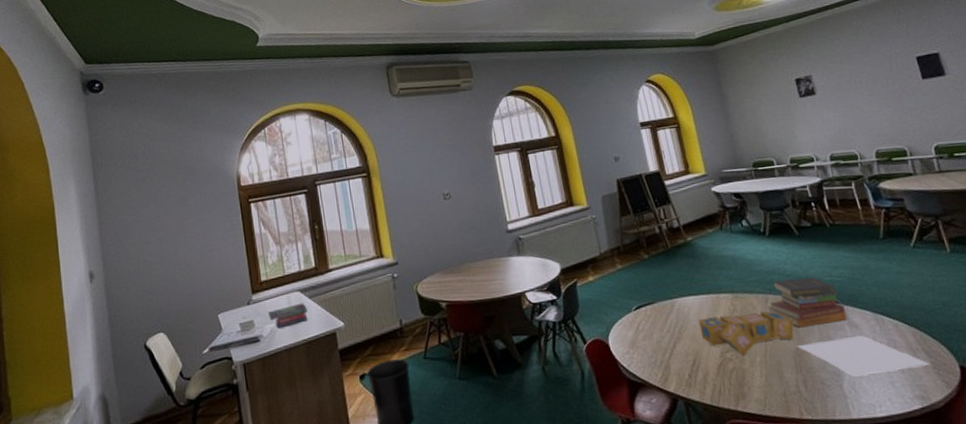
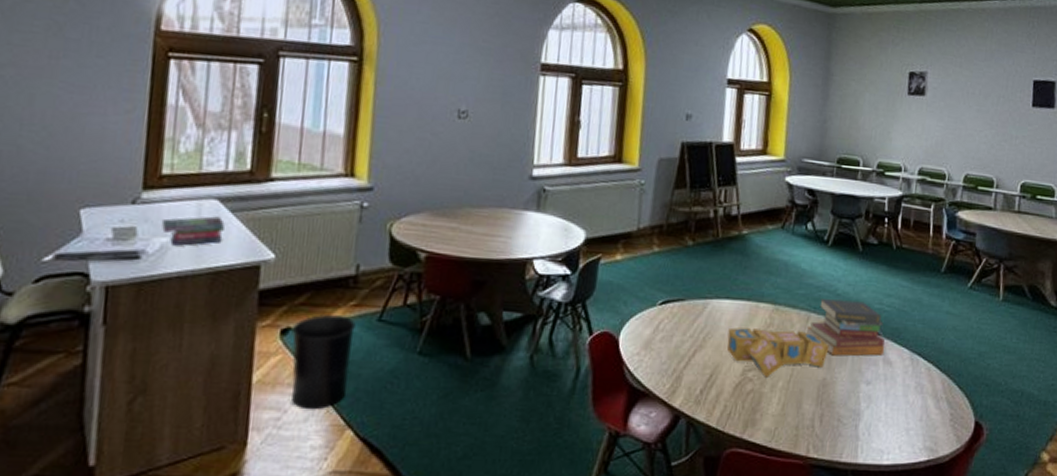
paper sheet: present [797,336,929,376] -> none [825,374,948,417]

